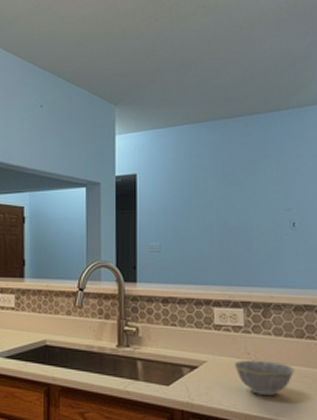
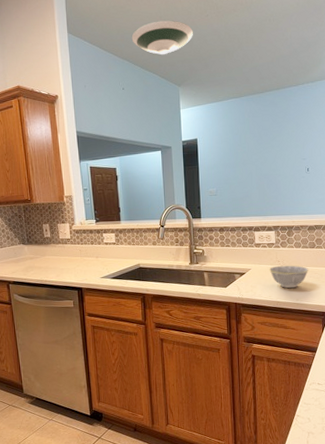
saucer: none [57,24,137,65] -> present [131,20,193,55]

